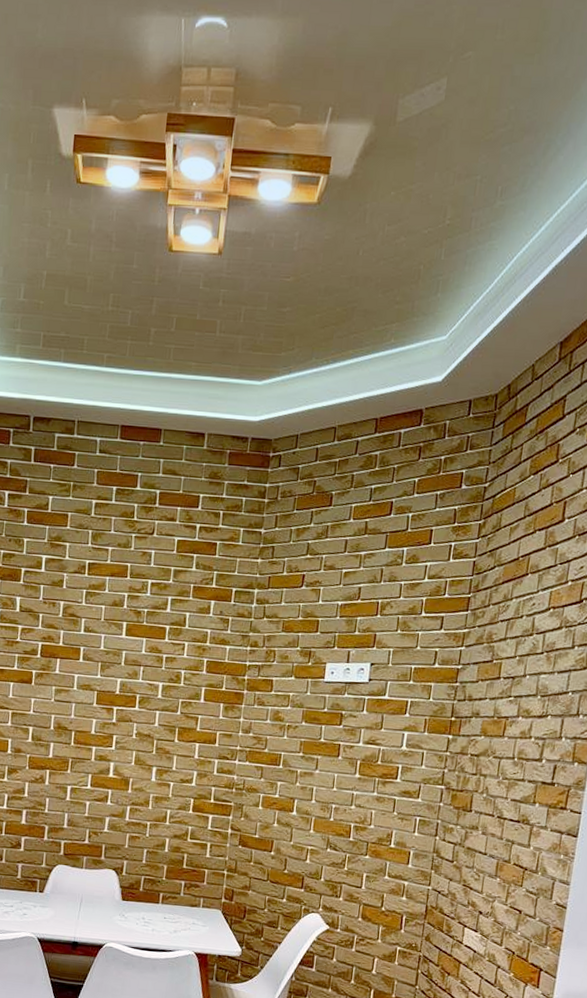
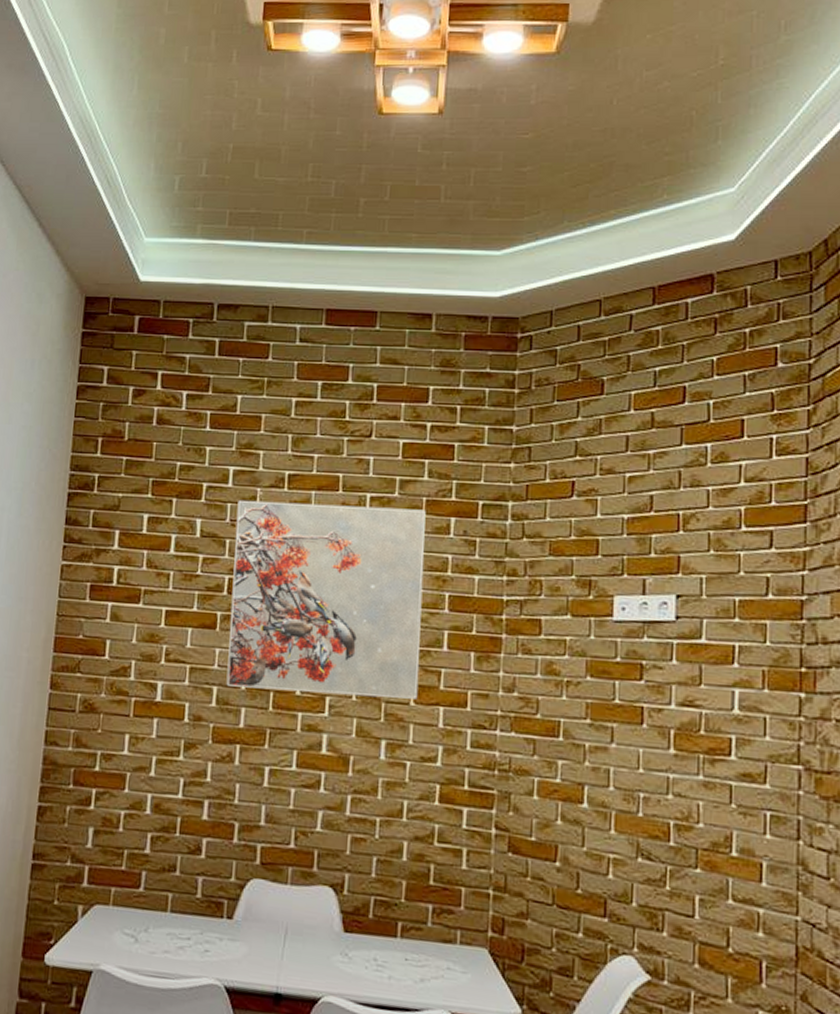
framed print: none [39,582,193,738] -> present [226,500,426,700]

